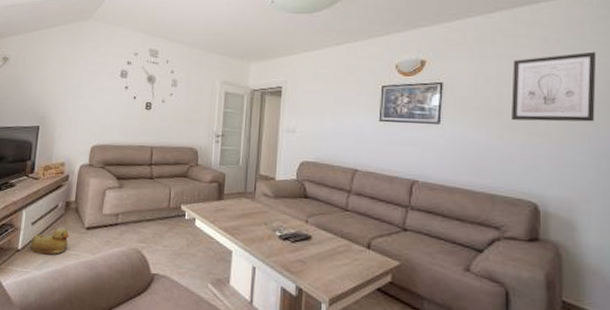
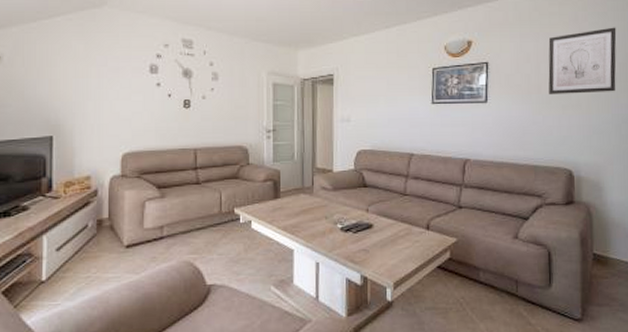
rubber duck: present [30,227,69,255] -> none [58,249,106,283]

